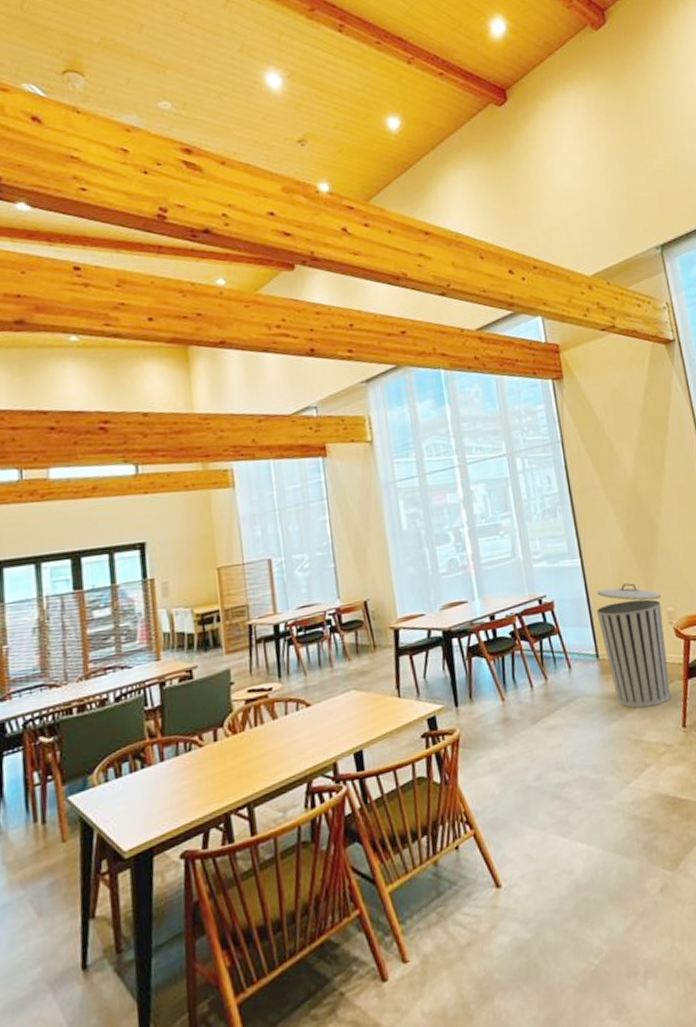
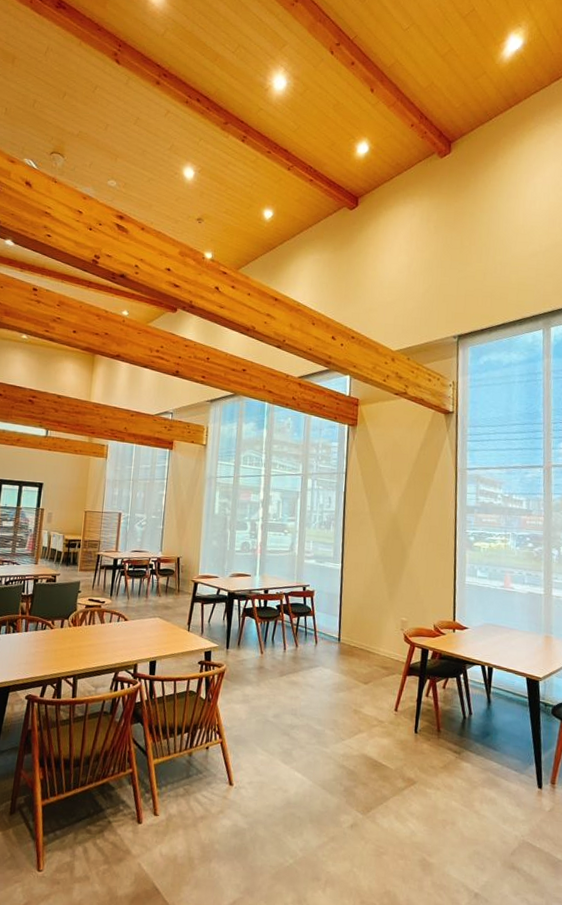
trash can: present [596,583,671,708] -> none [345,591,399,689]

